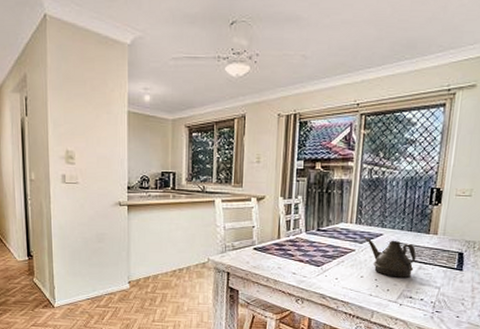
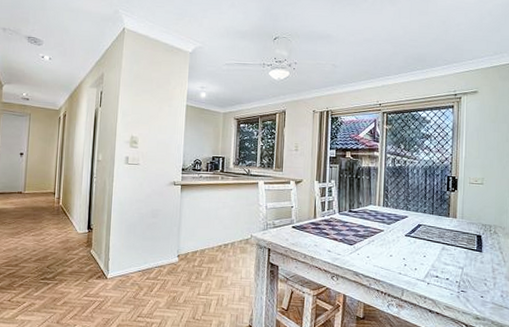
teapot: present [364,237,417,278] -> none [391,218,439,258]

